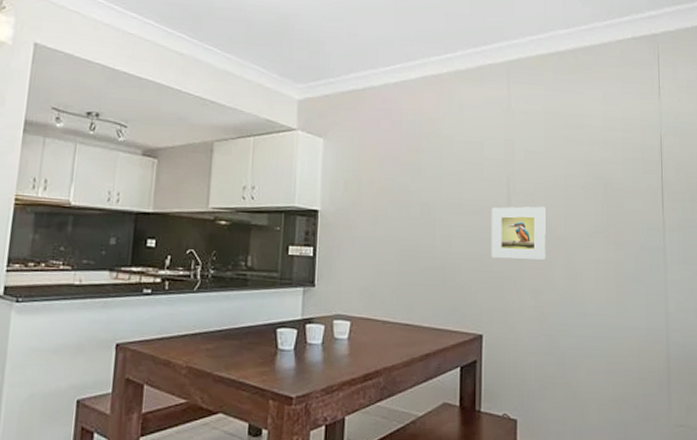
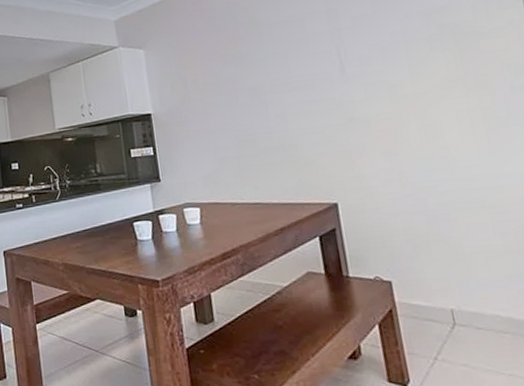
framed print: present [491,206,546,260] -> none [324,67,395,128]

